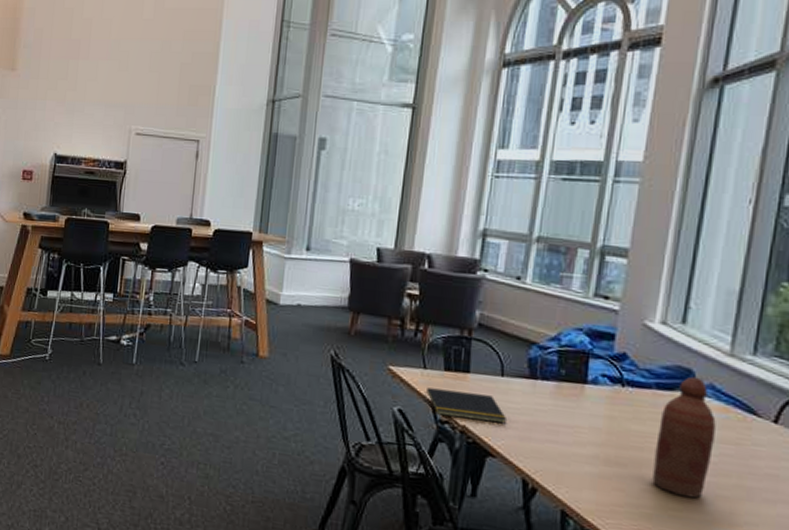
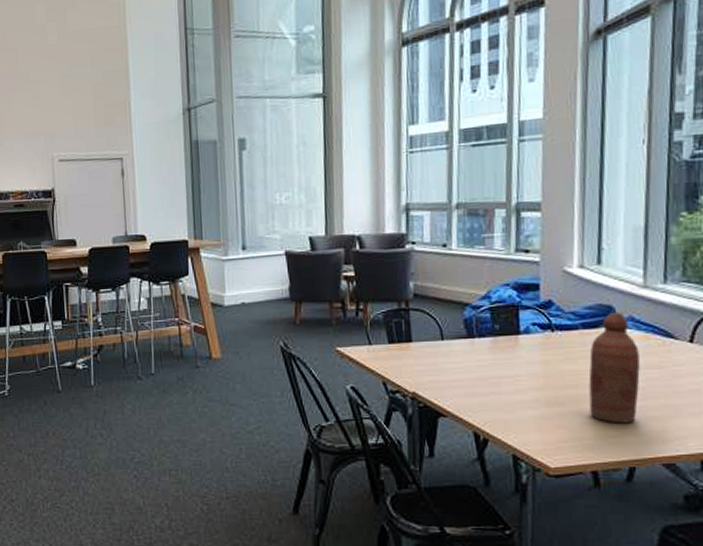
notepad: present [424,387,508,424] -> none [373,360,453,386]

